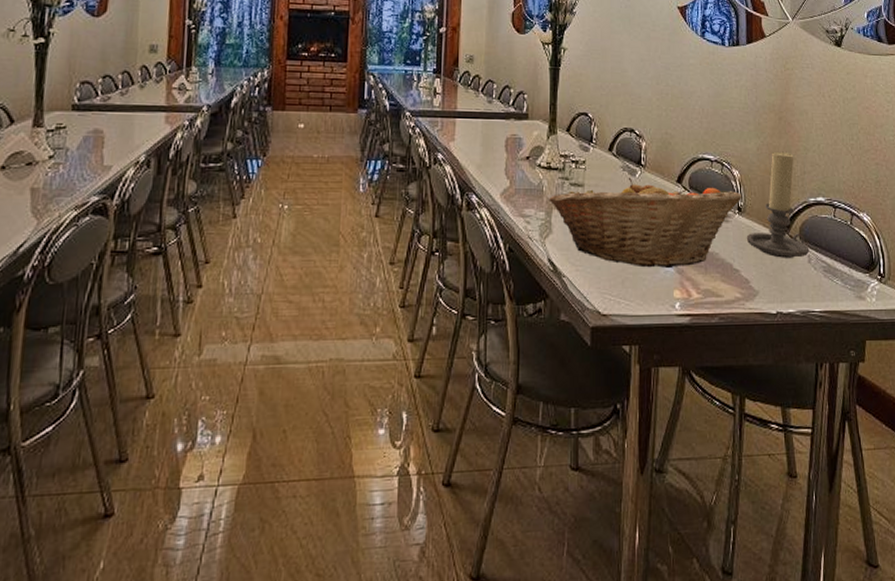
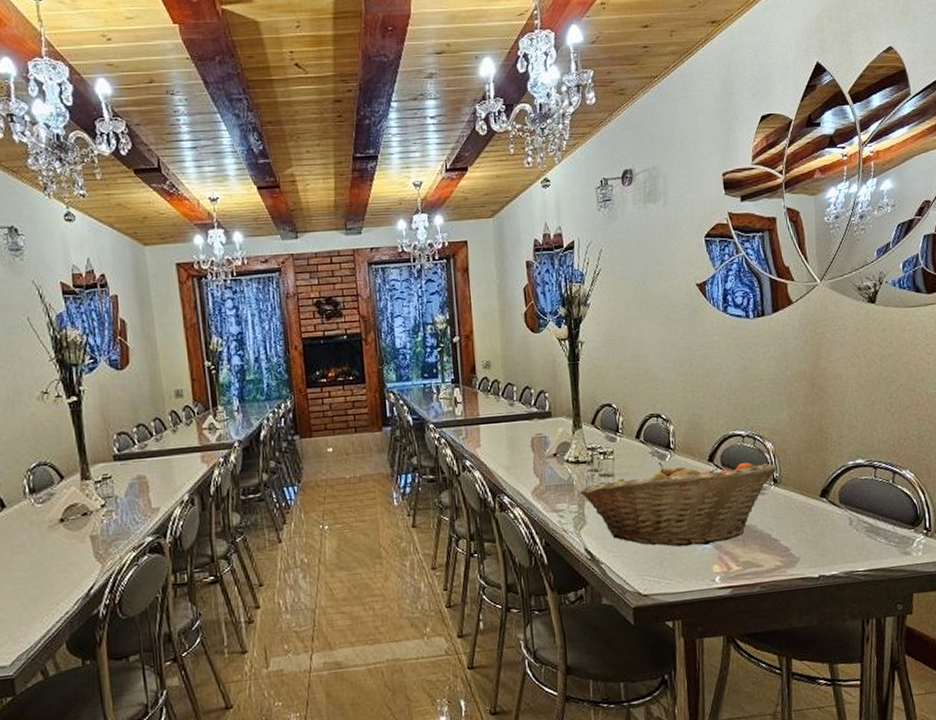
candle holder: present [746,151,810,258] -> none [783,418,851,524]

